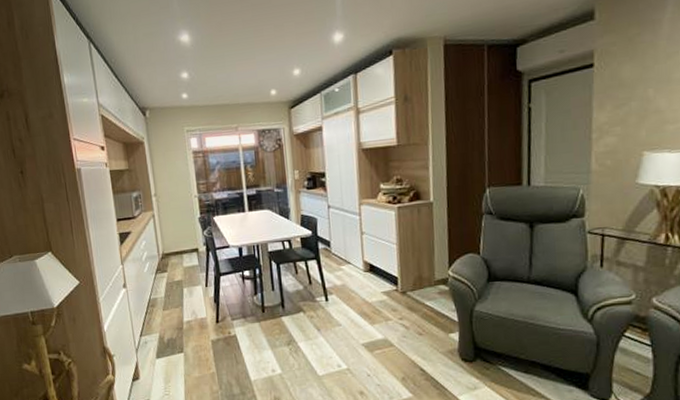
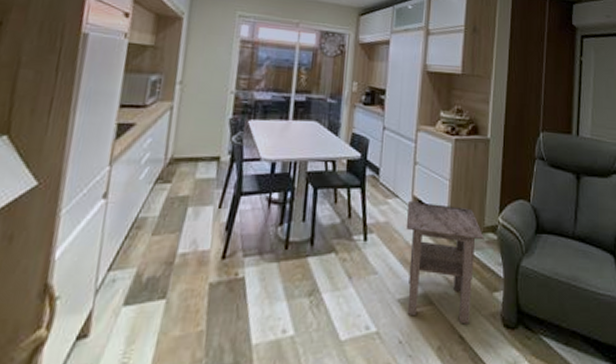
side table: none [360,265,436,360] -> present [406,202,484,325]

